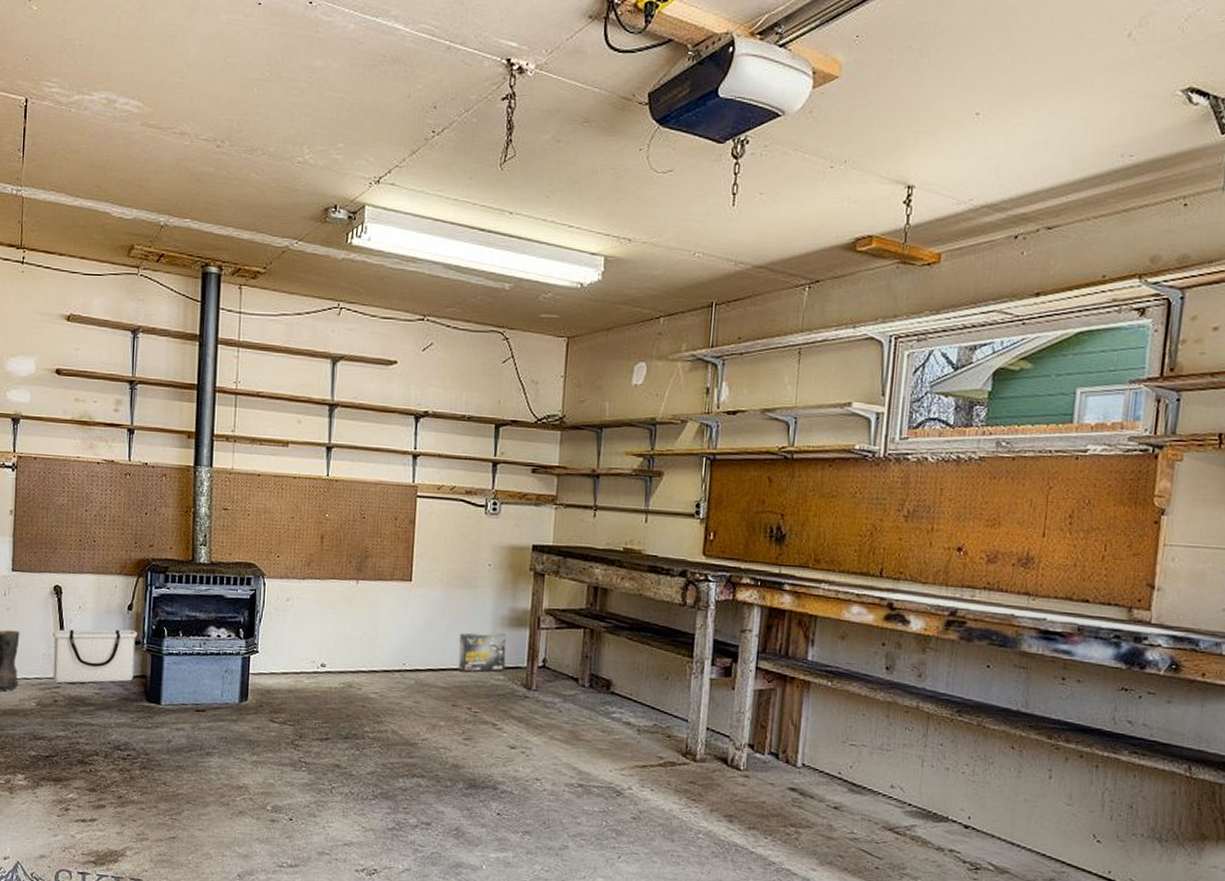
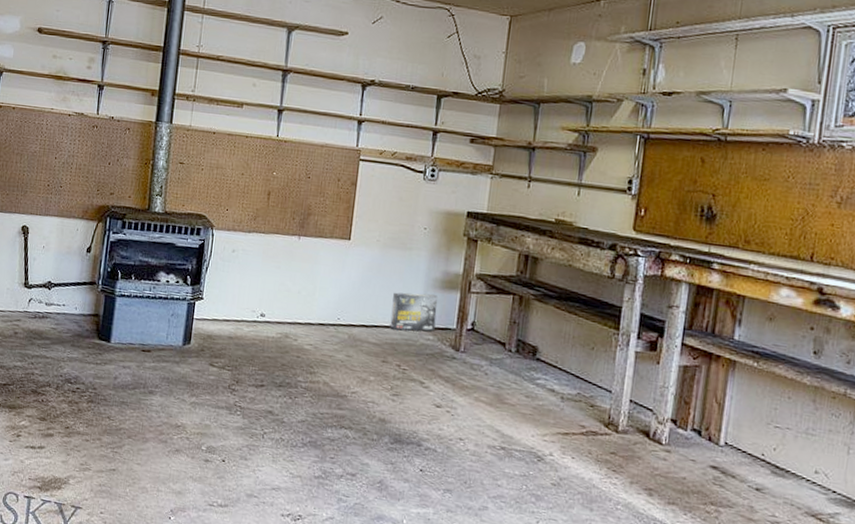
storage bin: present [52,629,138,684] -> none [15,266,95,319]

